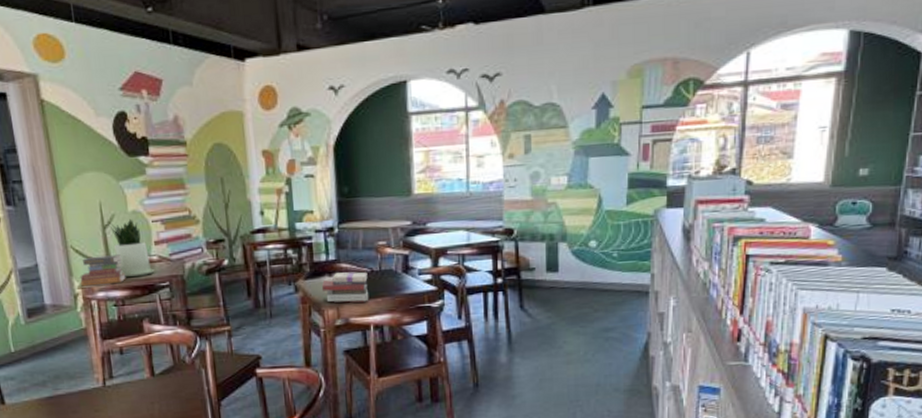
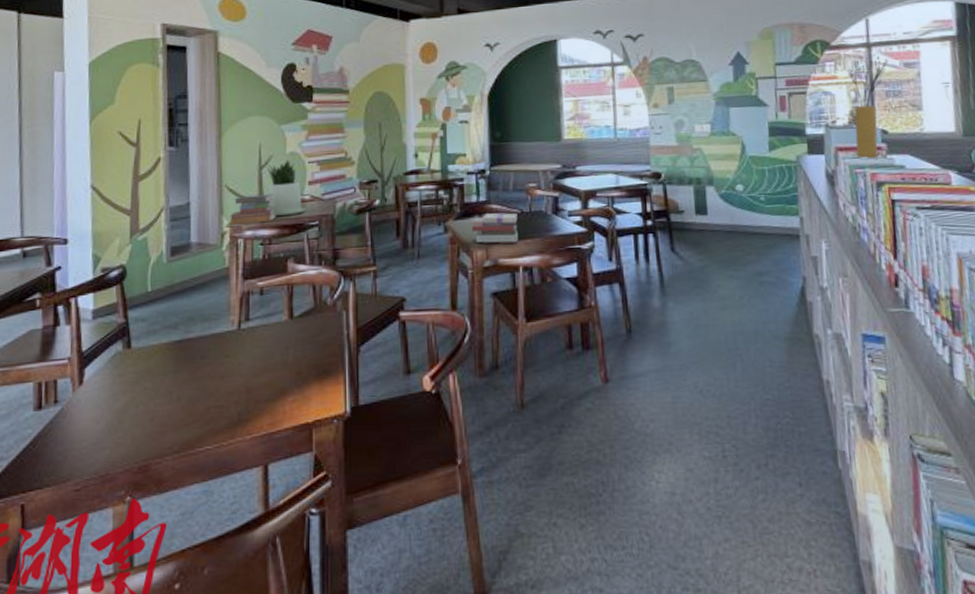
vase: none [717,99,765,214] -> present [848,58,888,160]

